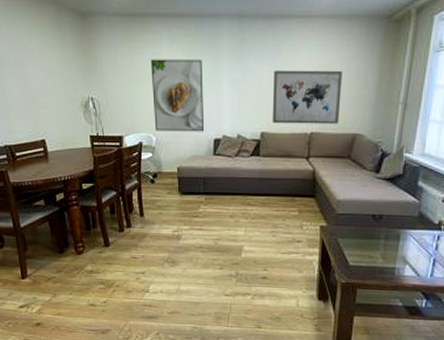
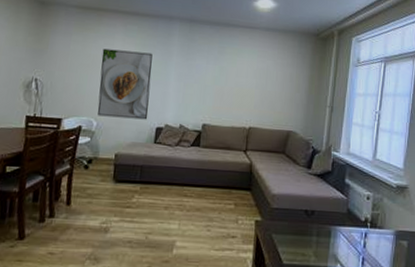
wall art: present [273,70,342,124] -> none [214,68,278,121]

